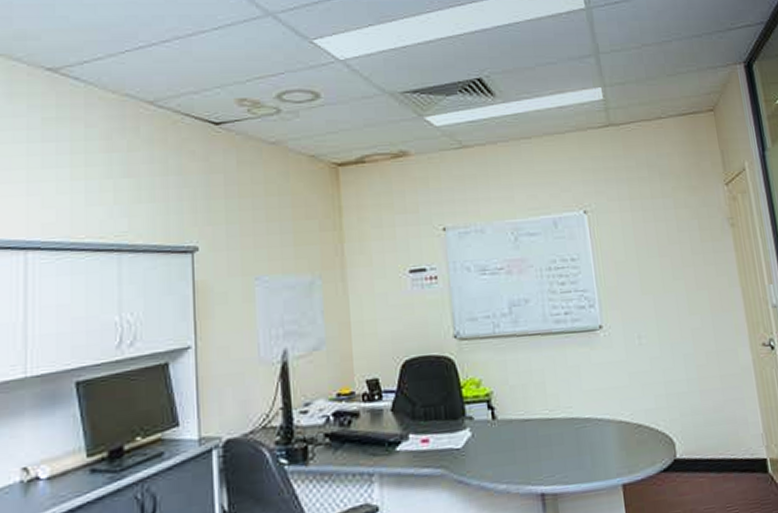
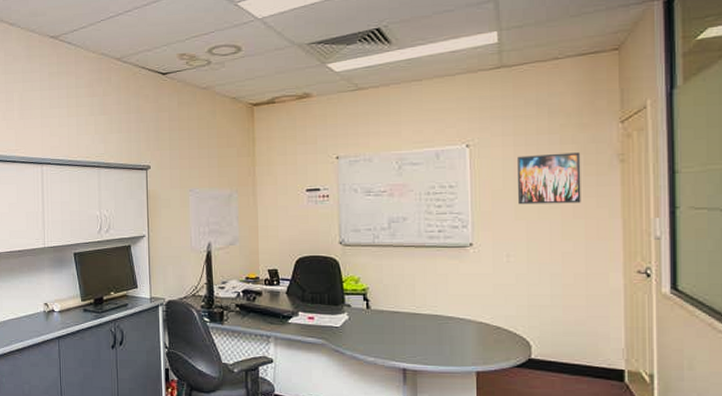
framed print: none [635,217,702,277] -> present [516,152,581,205]

